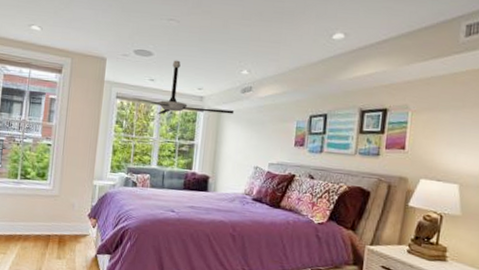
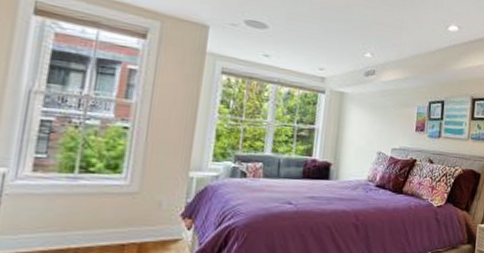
ceiling fan: present [132,60,235,115] -> none [242,36,358,98]

